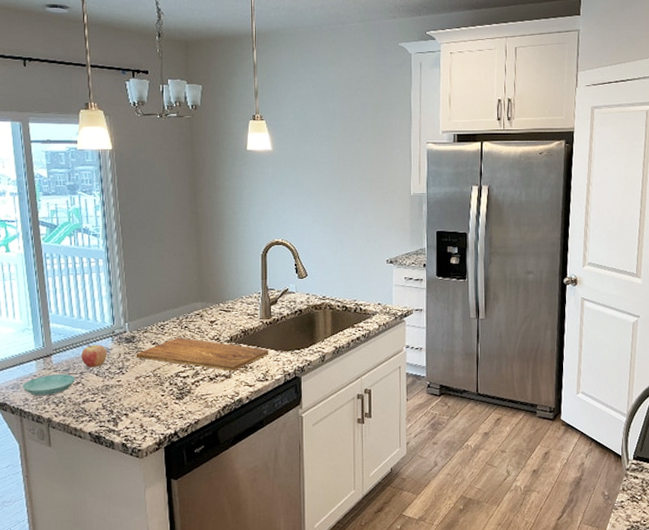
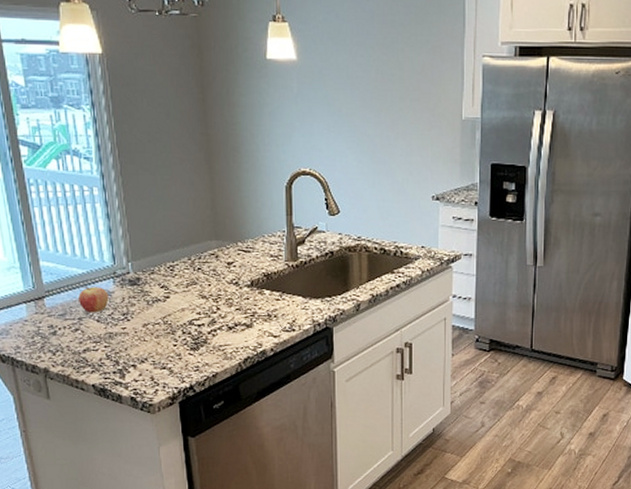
saucer: present [22,373,76,396] -> none [12,319,74,344]
cutting board: present [136,337,269,371] -> none [142,280,296,319]

